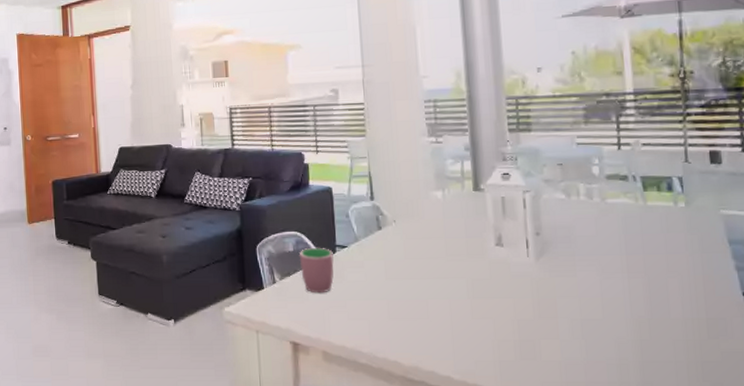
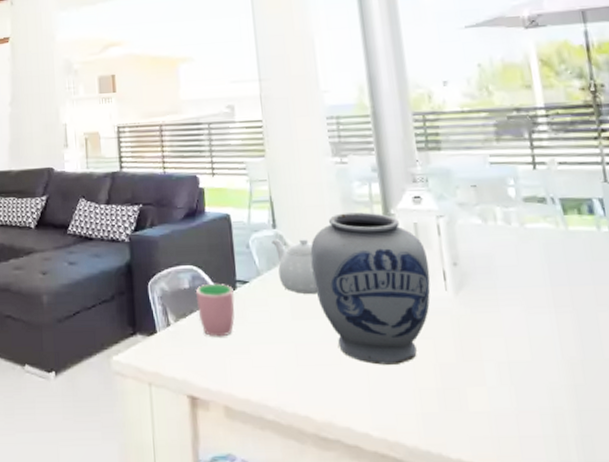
teapot: none [369,209,410,259] -> present [271,238,318,295]
vase: none [404,187,514,320] -> present [310,212,431,365]

